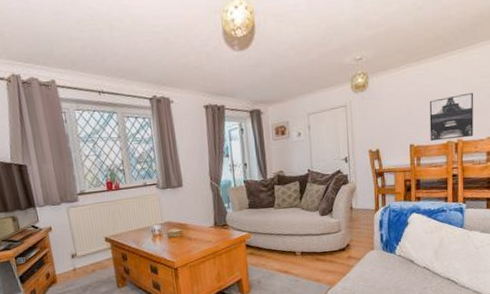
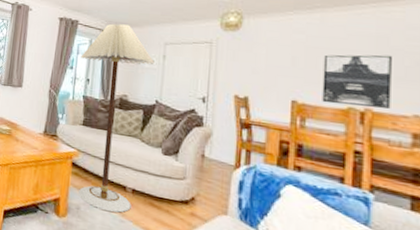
floor lamp: none [234,101,302,277] -> present [78,23,154,213]

